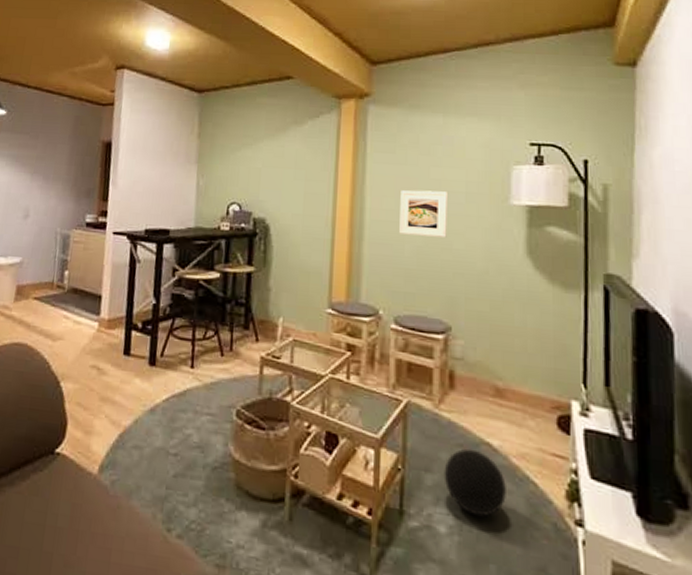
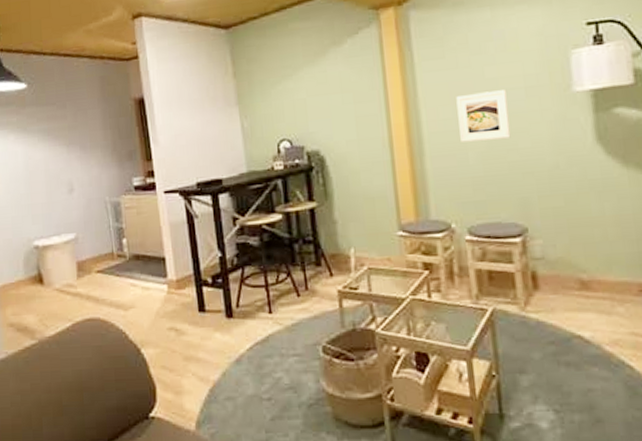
ball: present [444,448,506,517] -> none [538,344,604,407]

